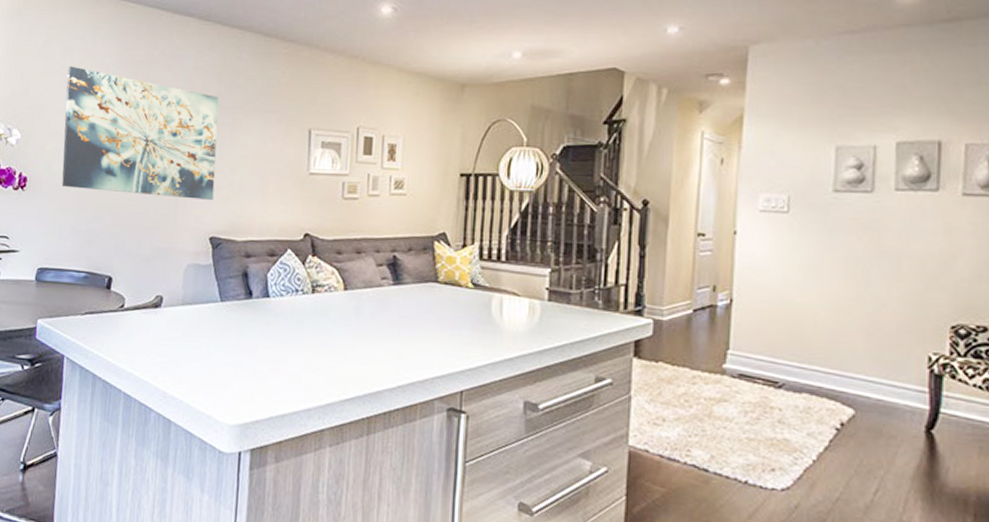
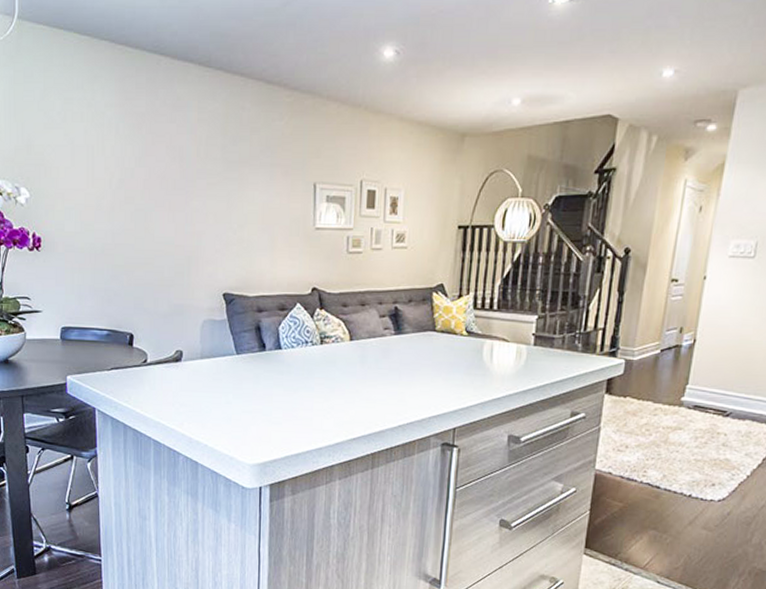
wall art: present [61,66,219,200] -> none [69,118,225,257]

